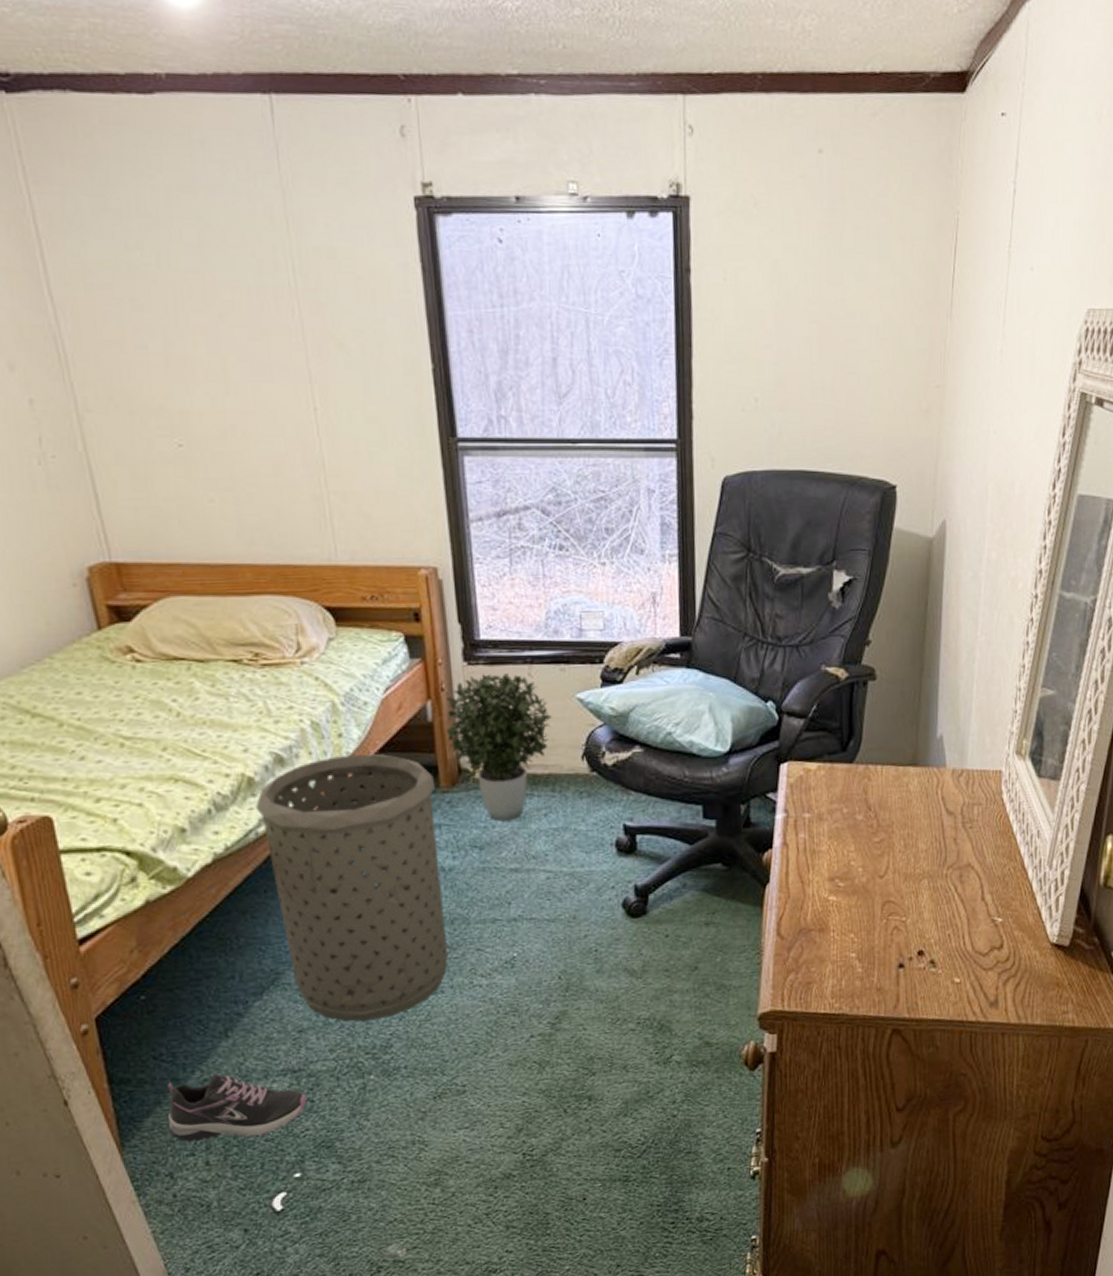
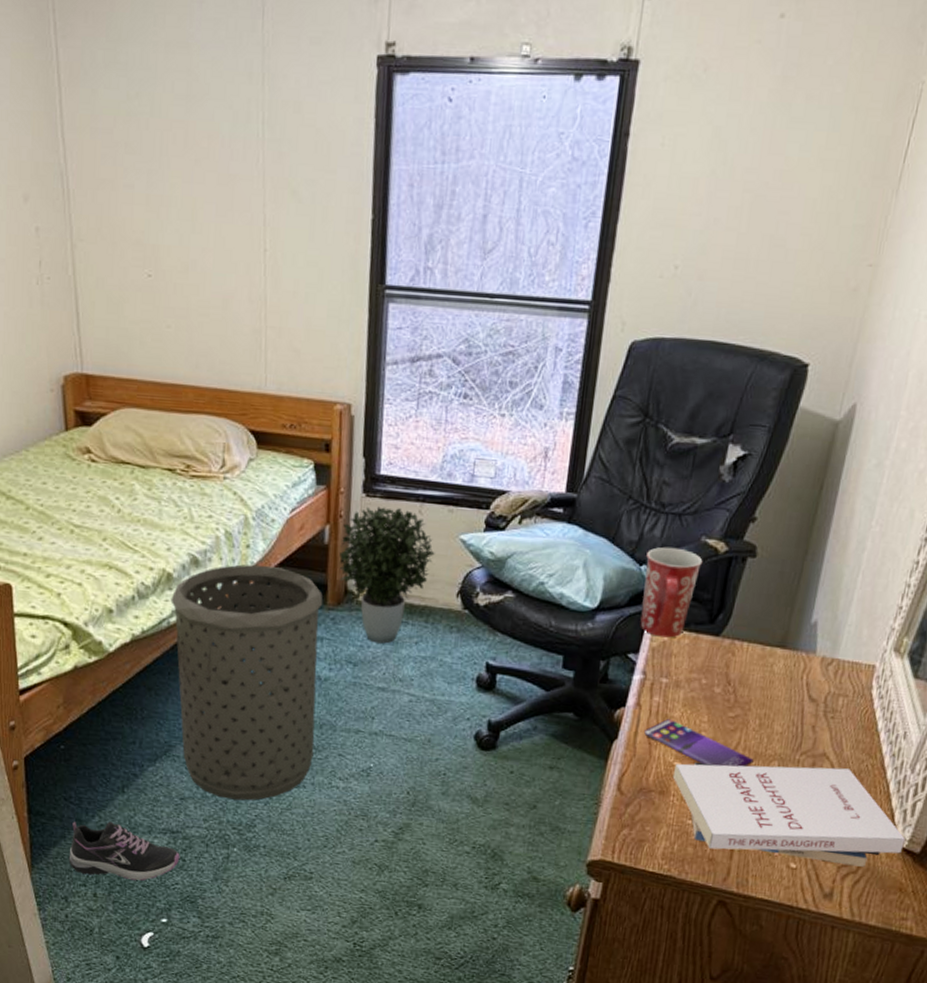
mug: none [770,679,826,772] -> present [640,546,703,638]
smartphone: none [795,853,905,895] -> present [644,718,754,768]
books: none [829,875,1054,979] -> present [672,761,905,867]

